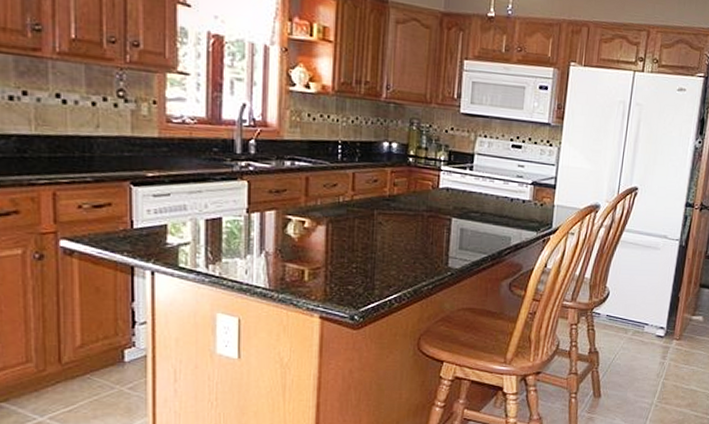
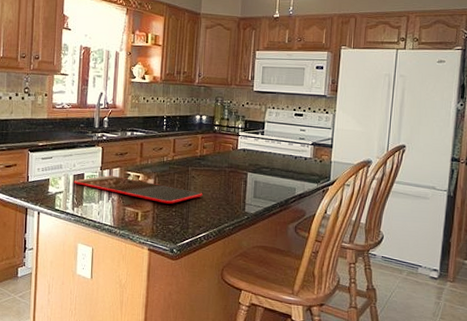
cutting board: none [206,220,393,258] -> present [74,175,203,204]

